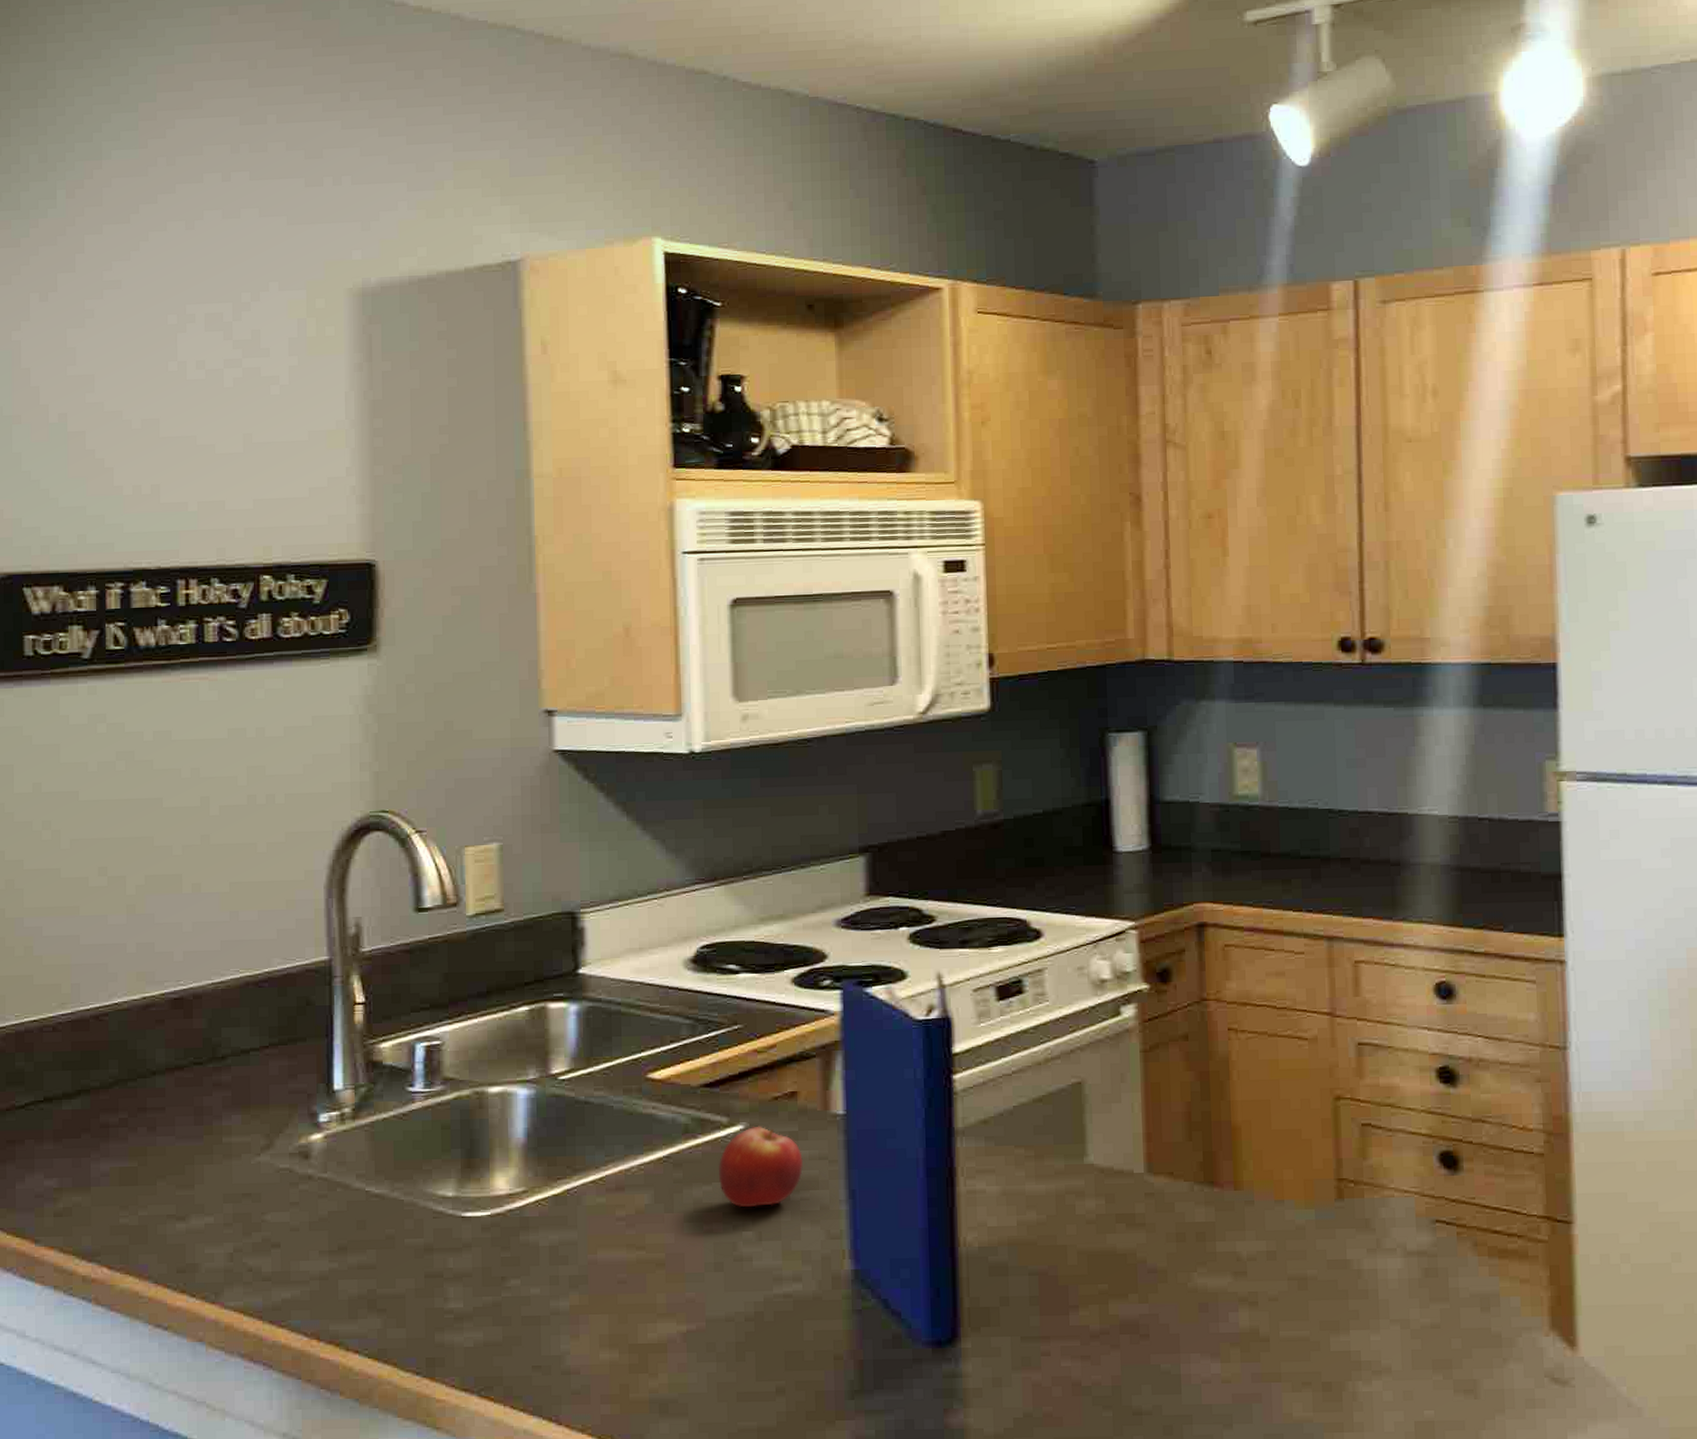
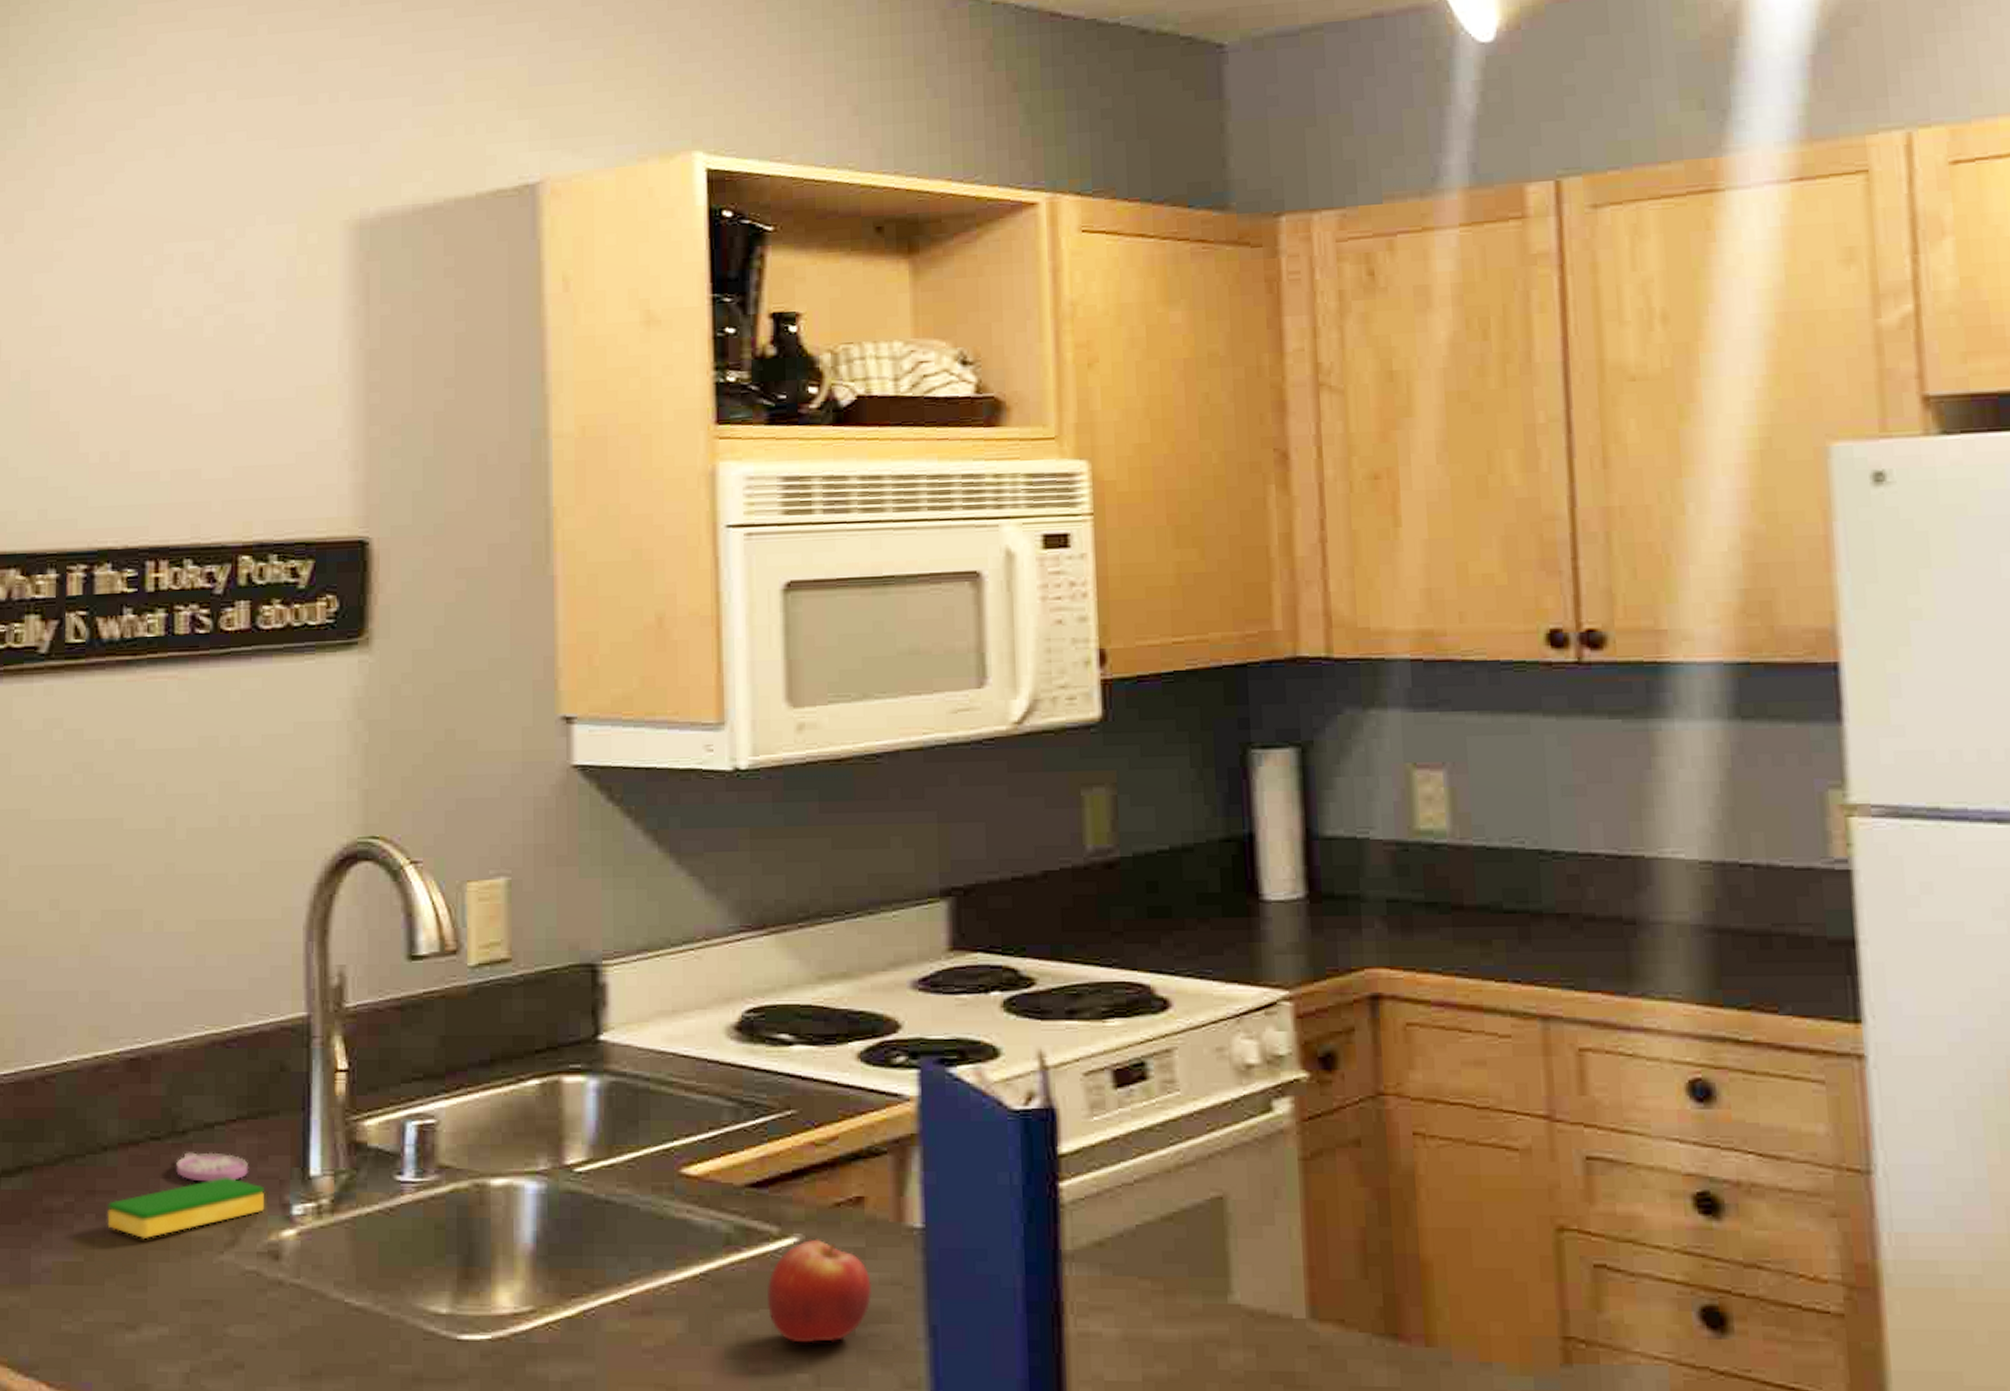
dish sponge: none [157,1092,295,1147] -> present [107,1176,265,1240]
soap dish: none [217,1073,281,1098] -> present [176,1152,249,1182]

